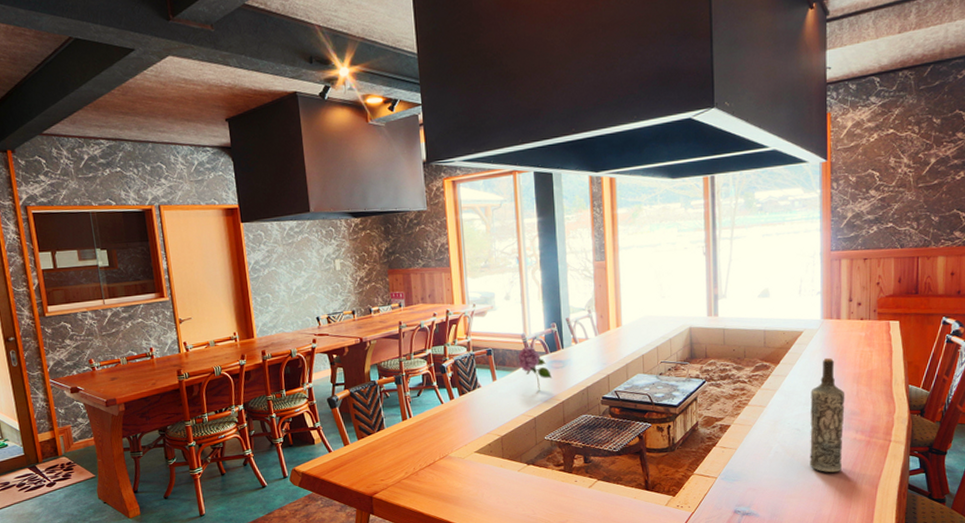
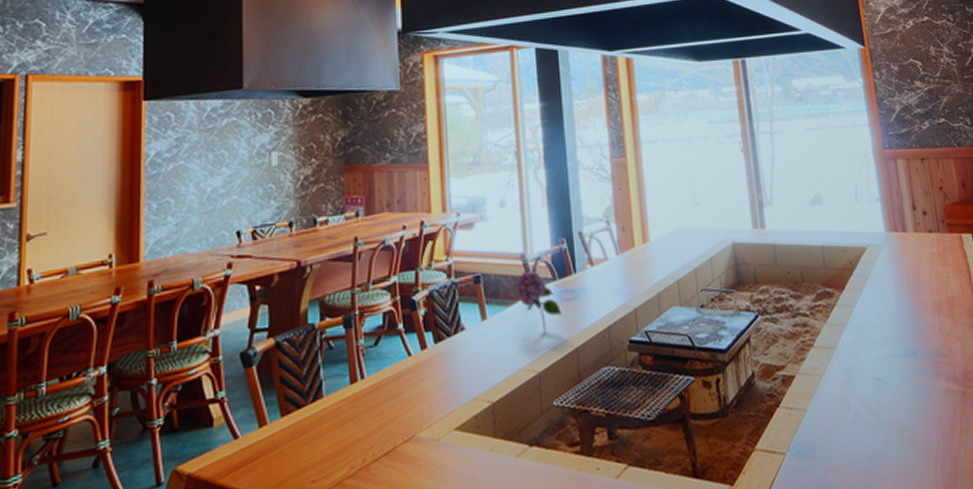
bottle: present [810,357,845,473] -> none [886,280,939,440]

